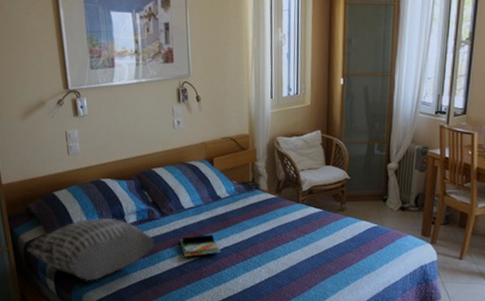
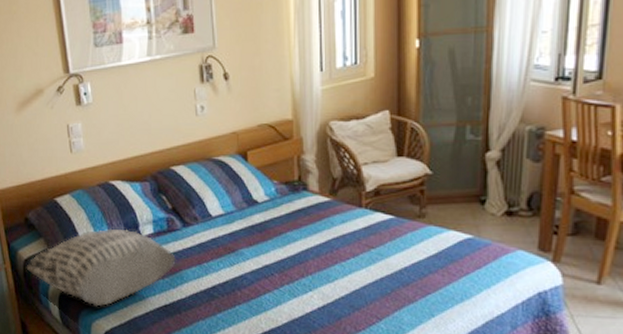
book: present [180,235,221,257] -> none [208,249,260,278]

